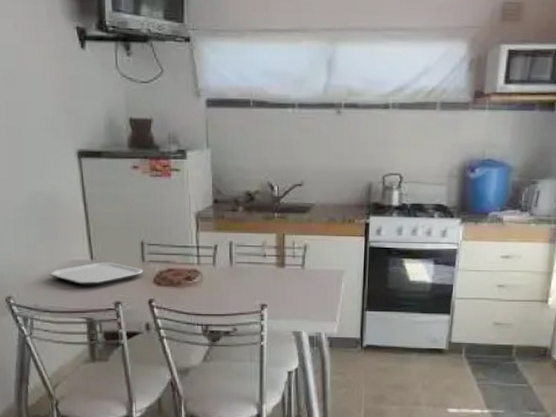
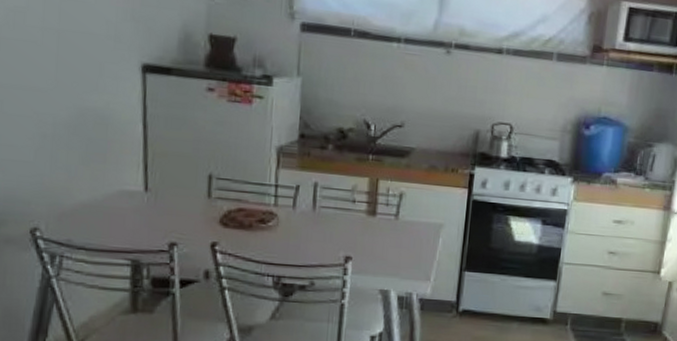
plate: present [50,262,144,286] -> none [91,194,209,223]

